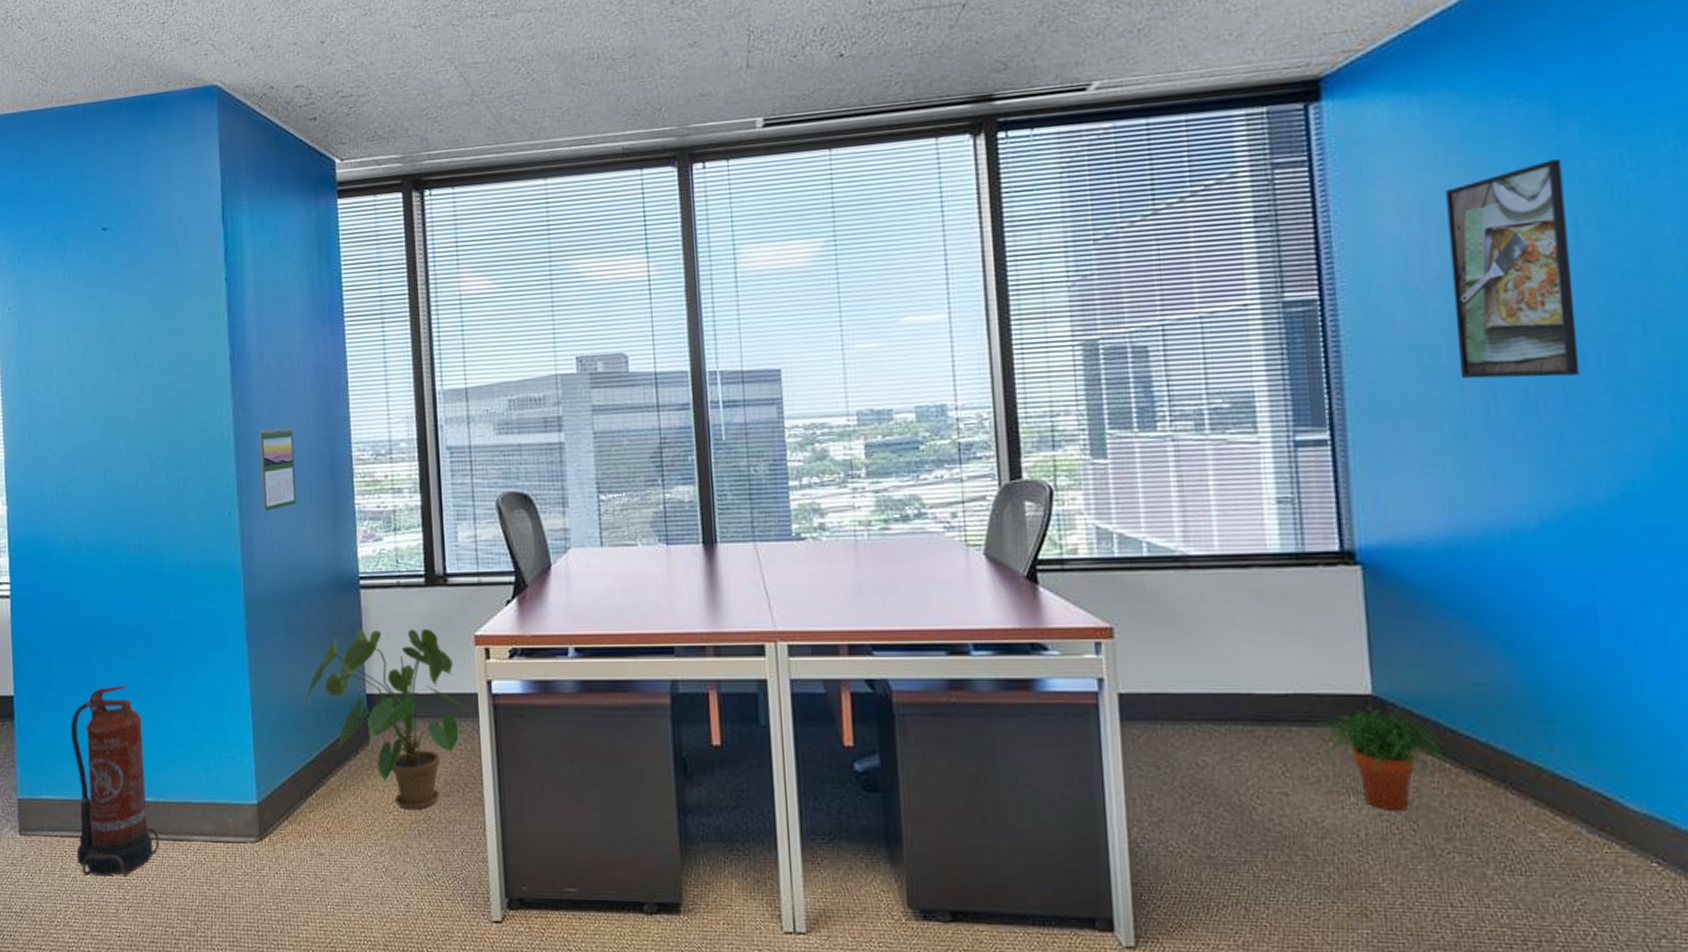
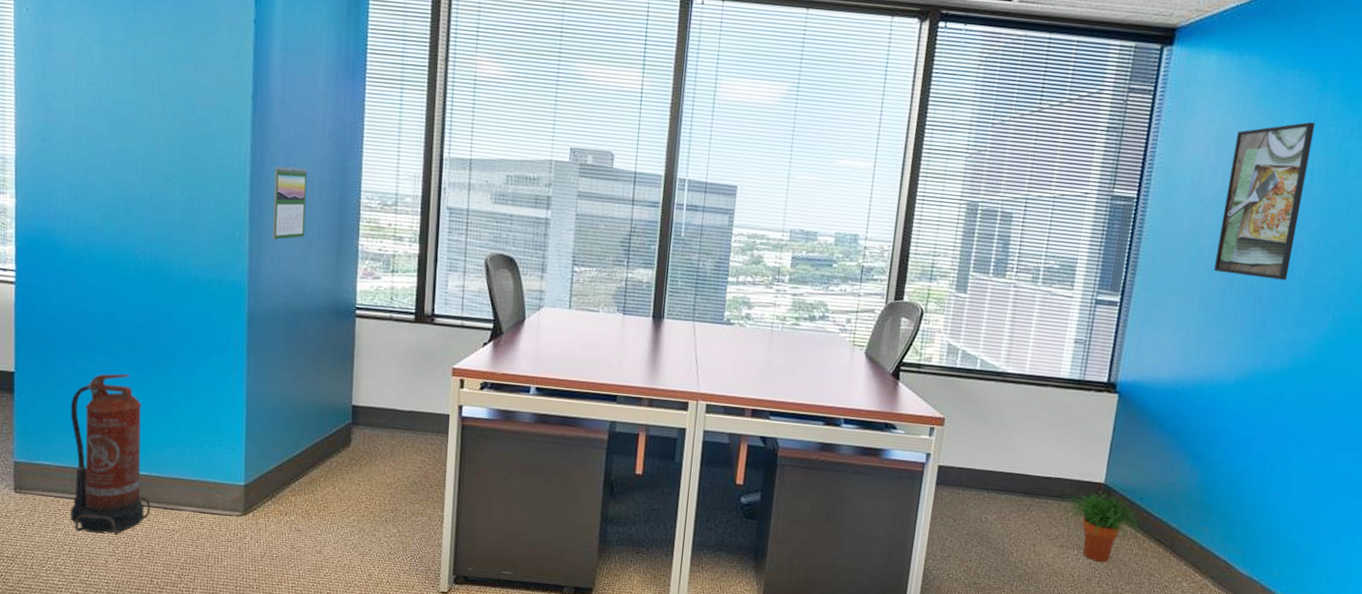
house plant: present [307,628,468,811] -> none [298,352,439,502]

